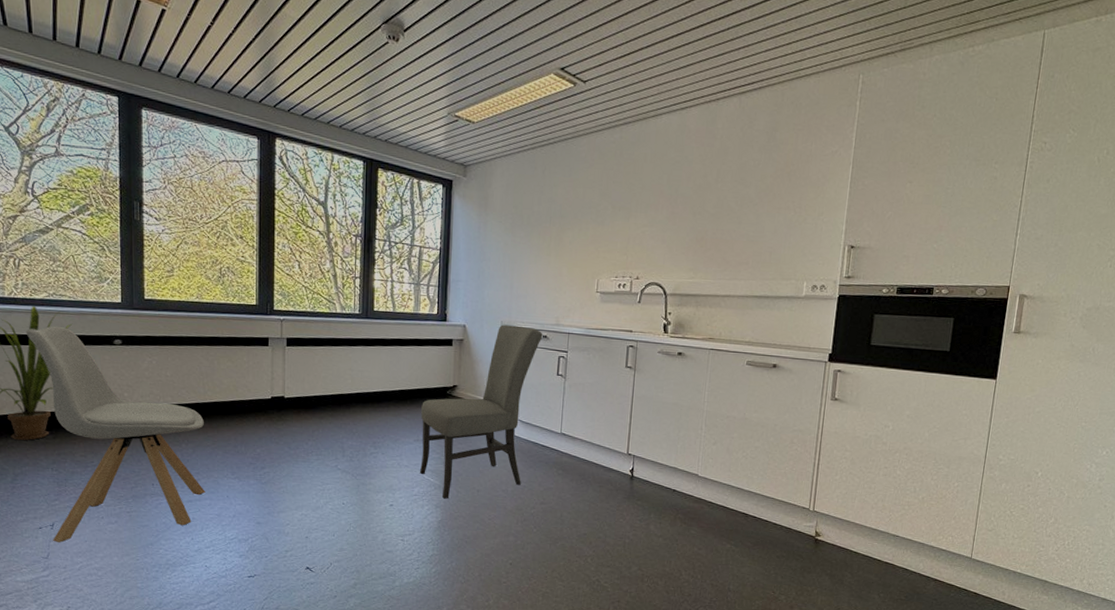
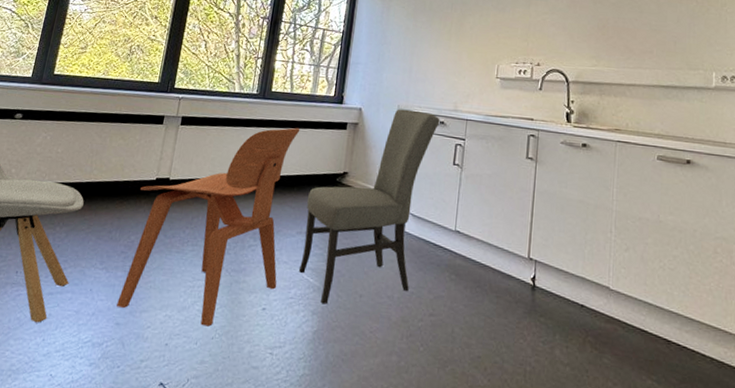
chair: none [255,345,407,521] -> present [117,127,300,327]

